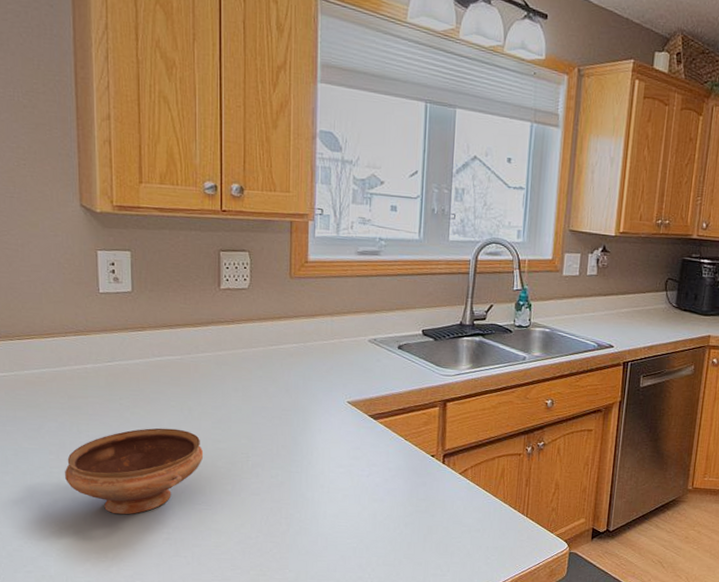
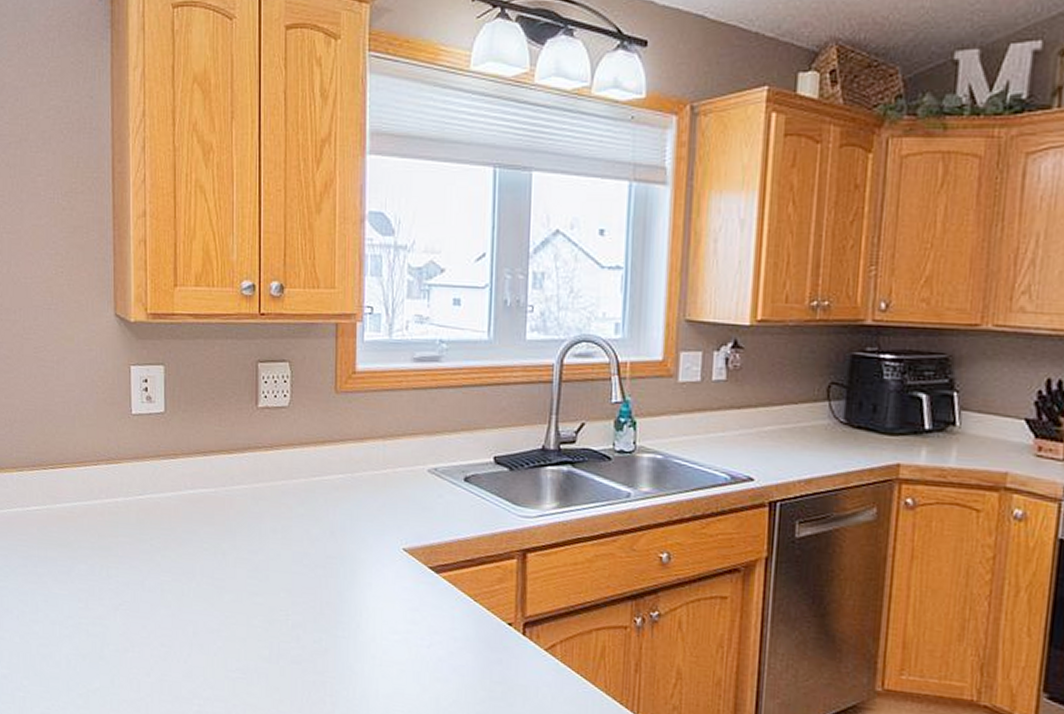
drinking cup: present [65,428,204,515] -> none [94,575,239,679]

